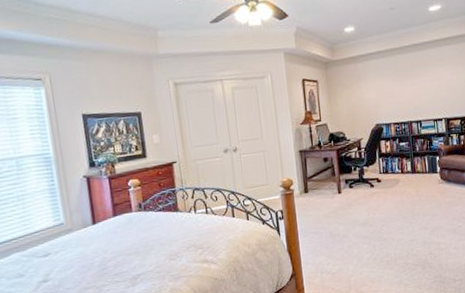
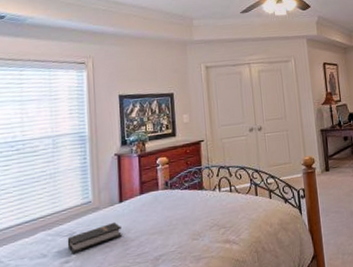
hardback book: none [42,243,98,274] -> present [67,221,122,254]

